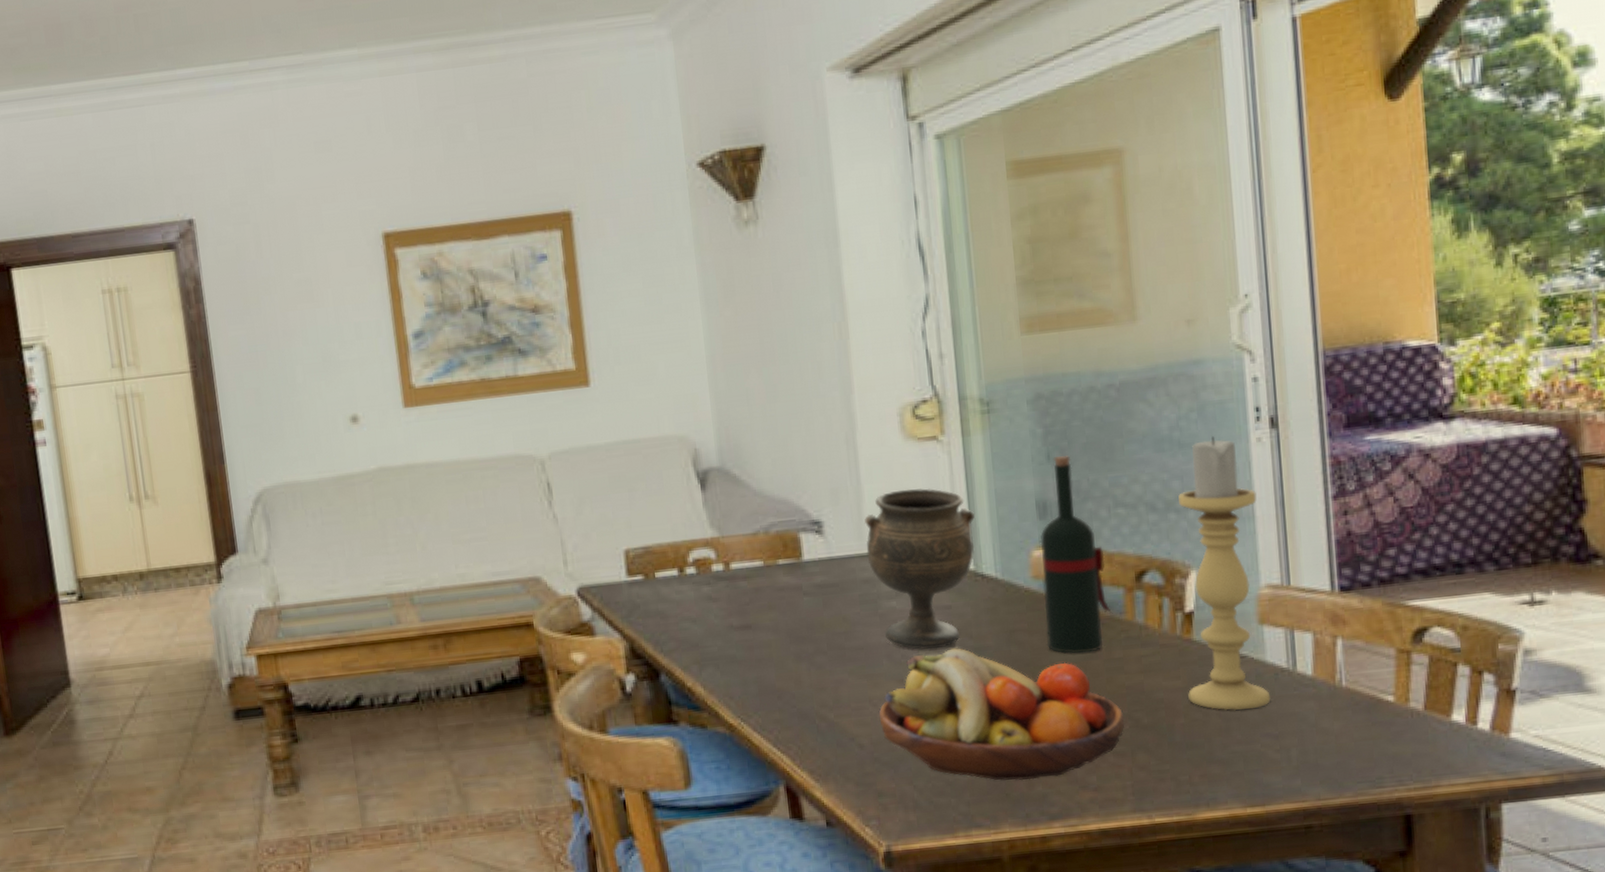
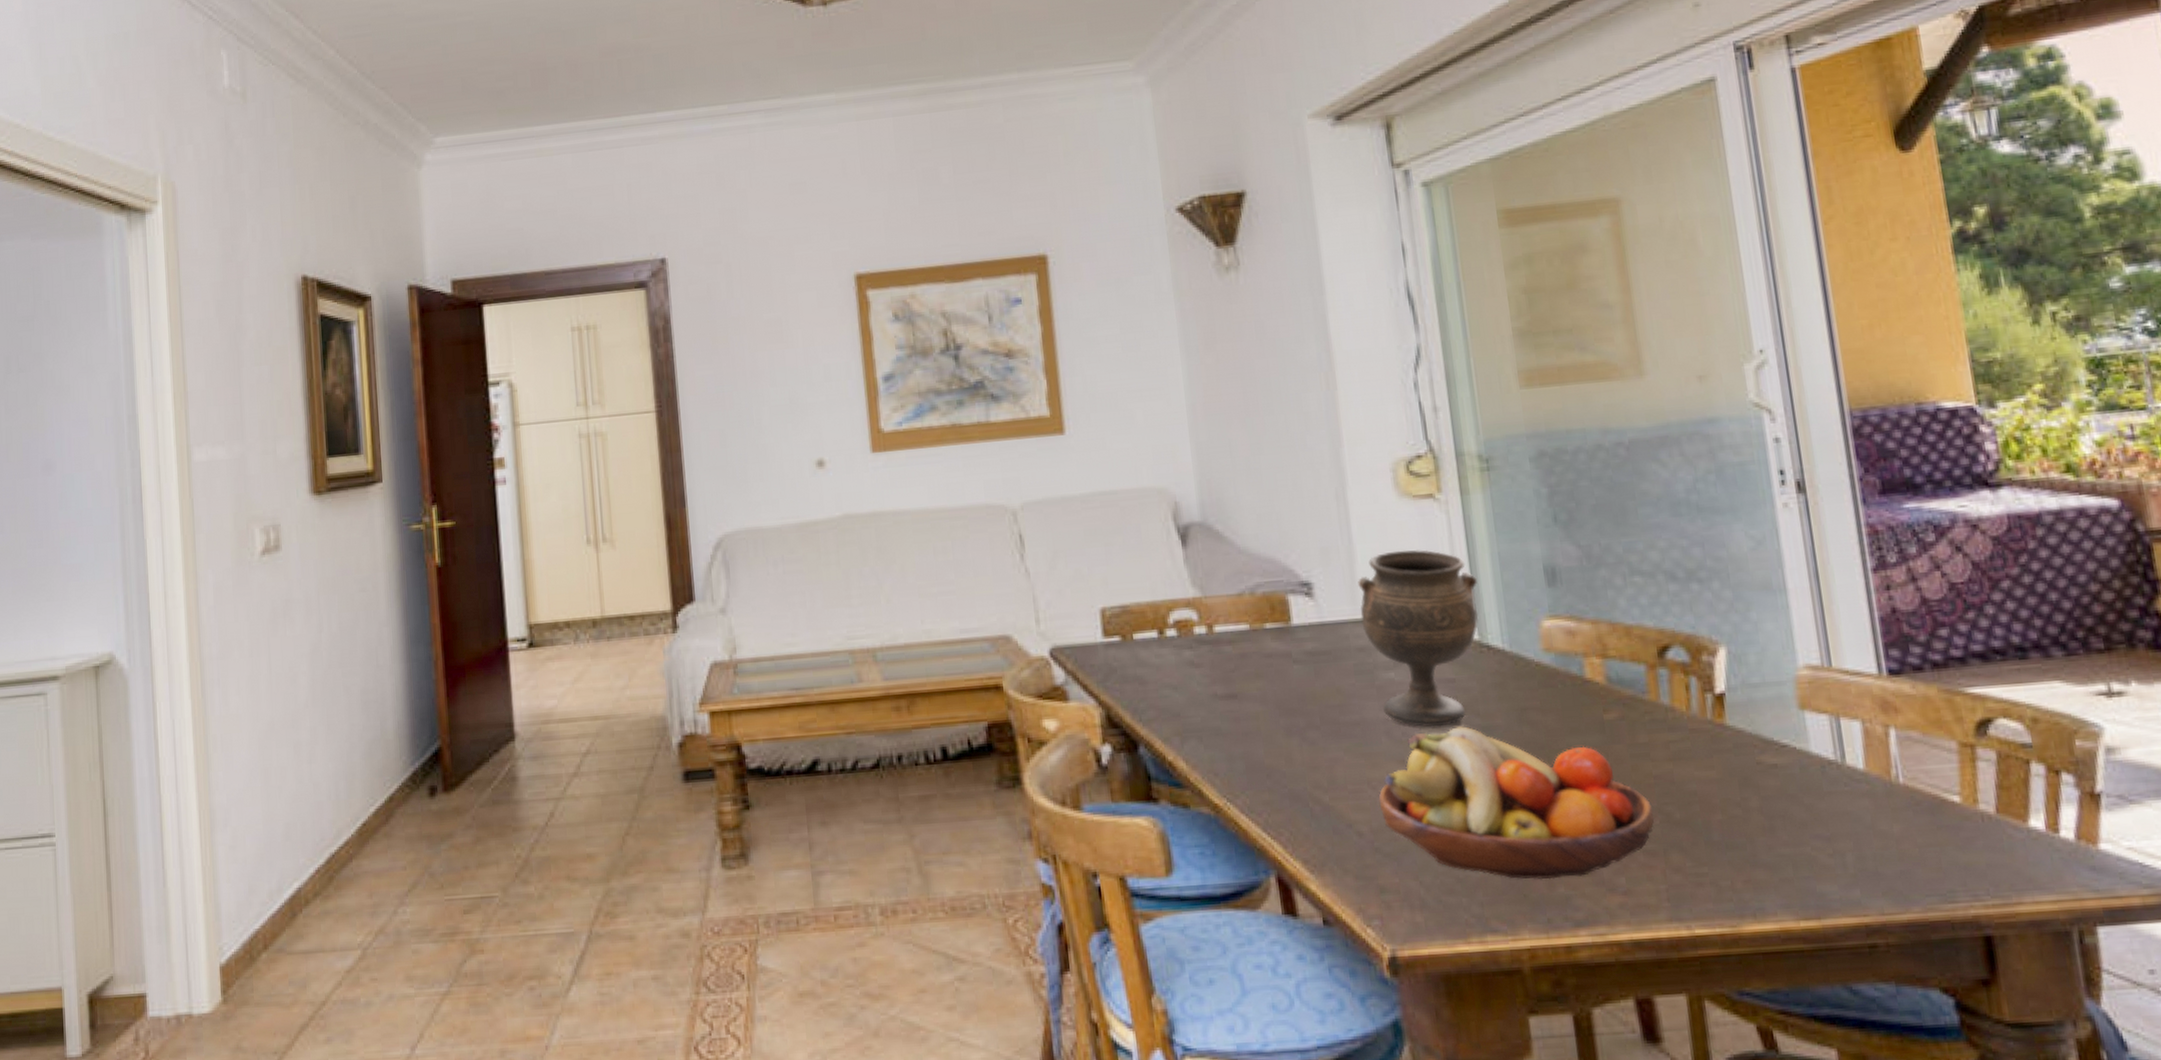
wine bottle: present [1040,454,1112,654] -> none [1550,517,1633,737]
candle holder: present [1178,436,1271,711] -> none [1700,500,1819,808]

